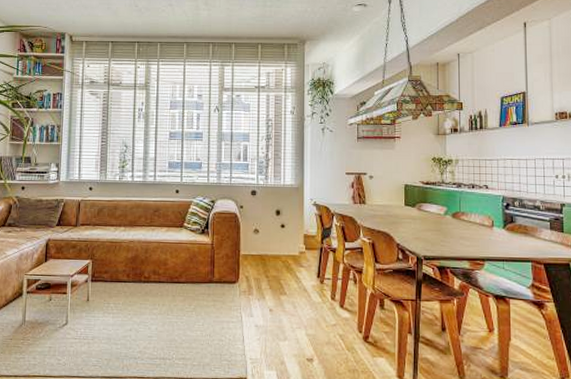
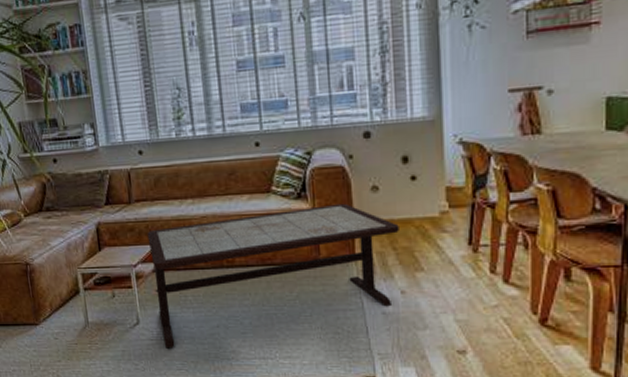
coffee table: none [84,240,271,347] -> present [147,203,399,349]

